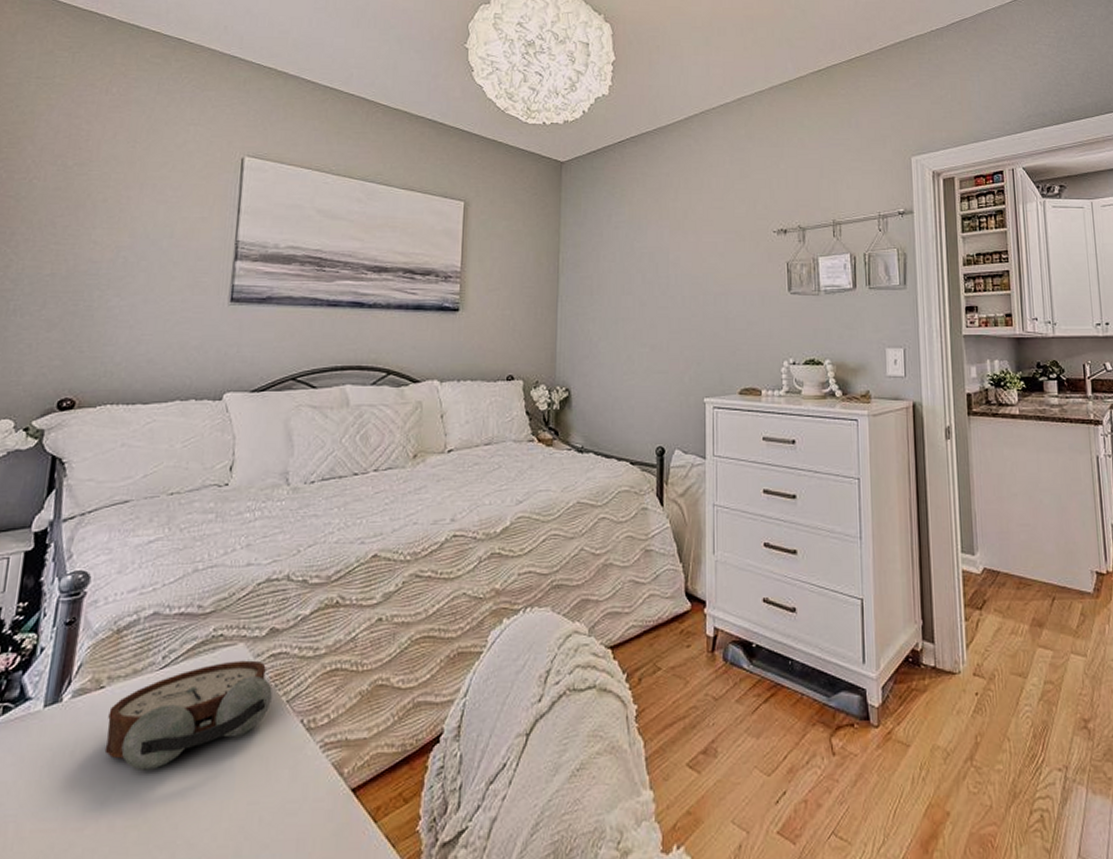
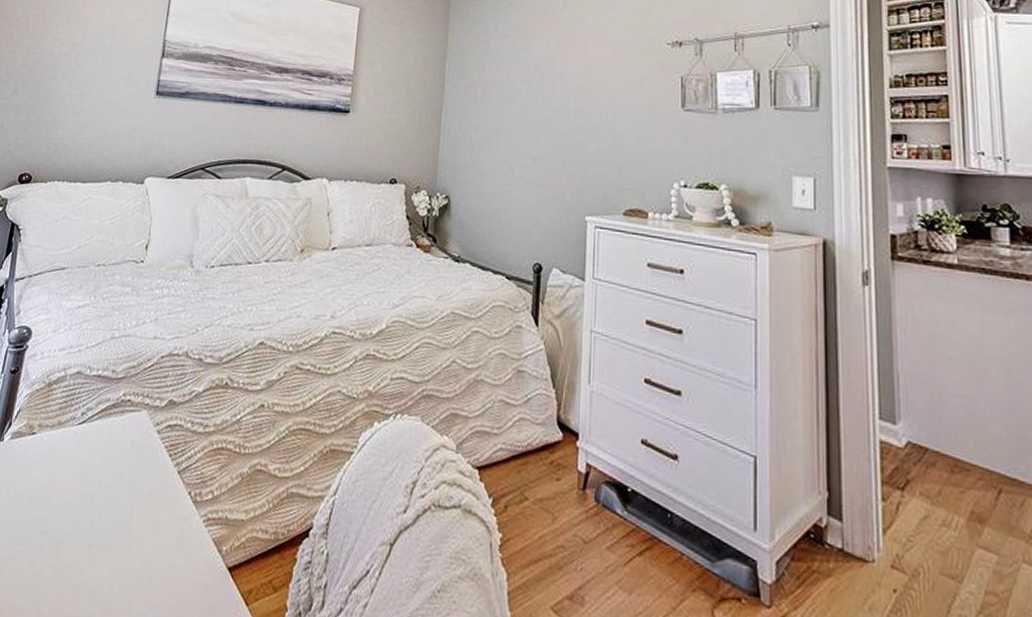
alarm clock: present [104,660,272,770] -> none [31,426,167,516]

